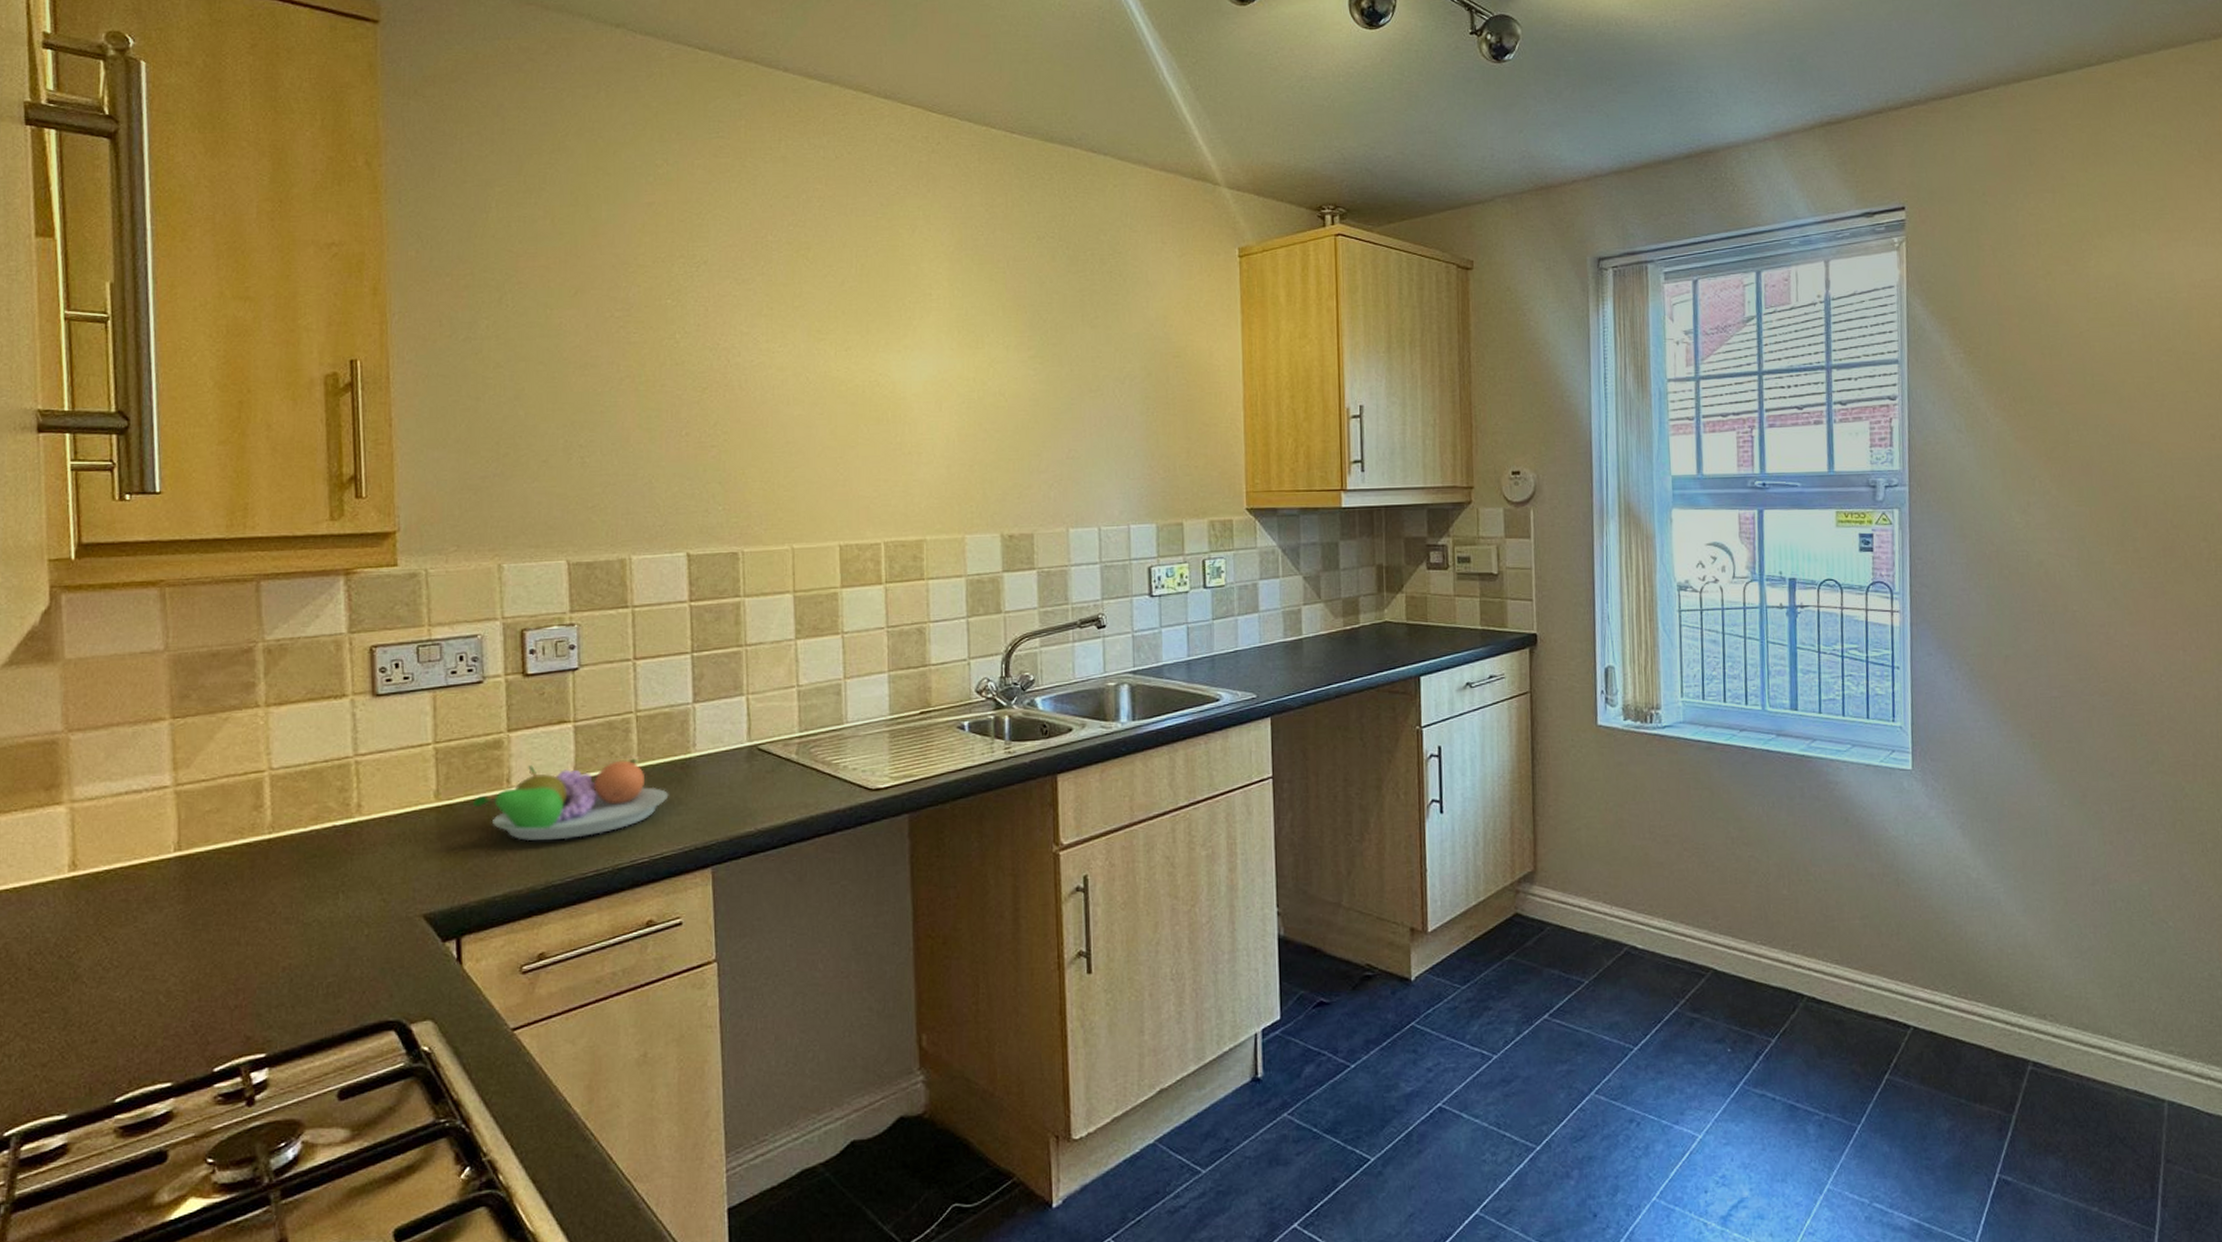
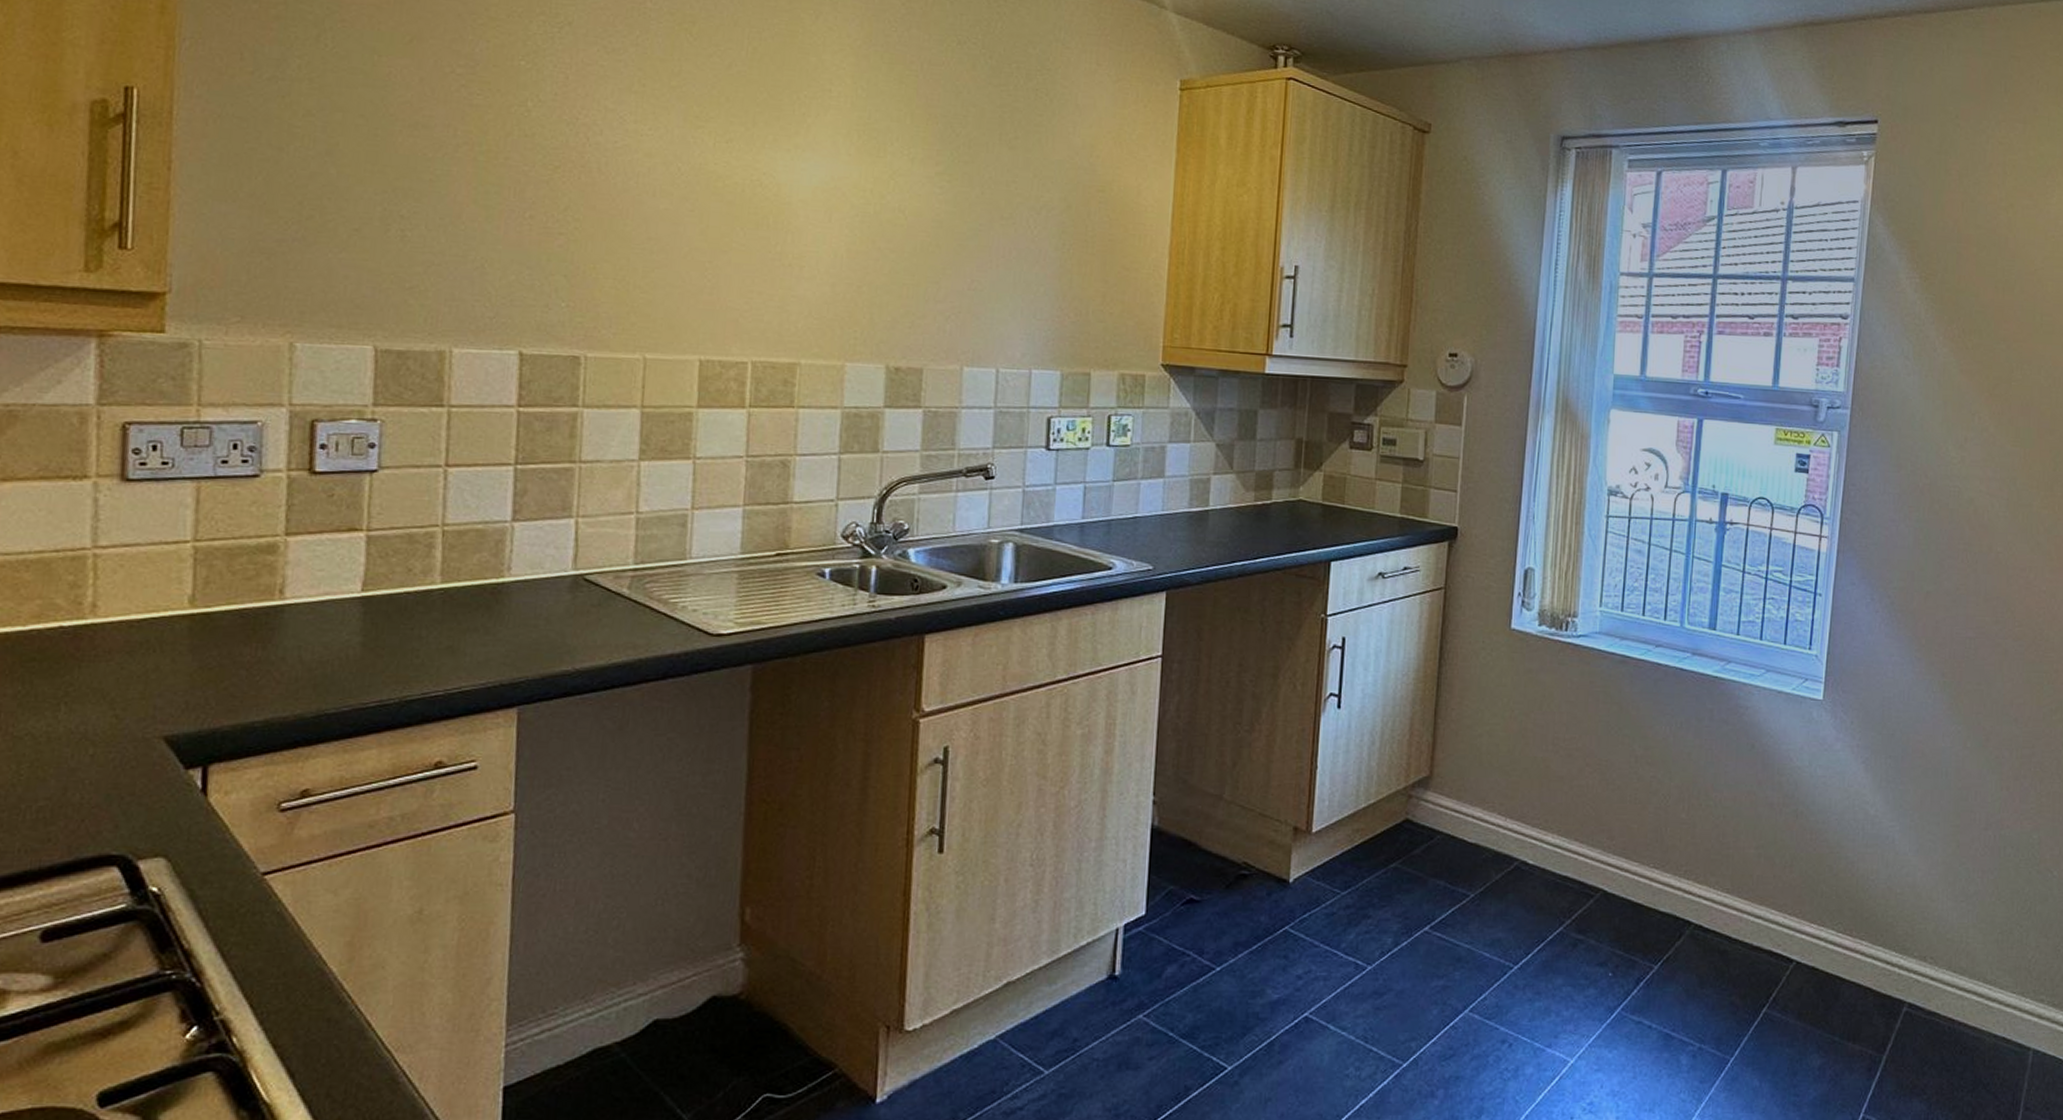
fruit bowl: present [473,758,669,841] -> none [236,576,474,664]

